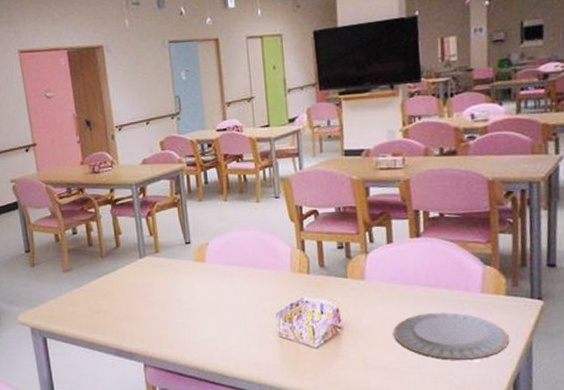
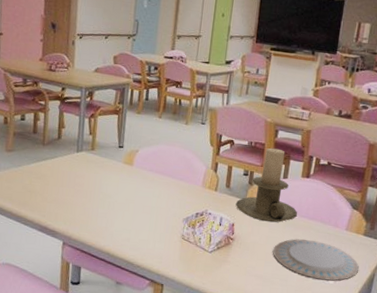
candle holder: none [335,209,414,300] -> present [235,148,297,223]

